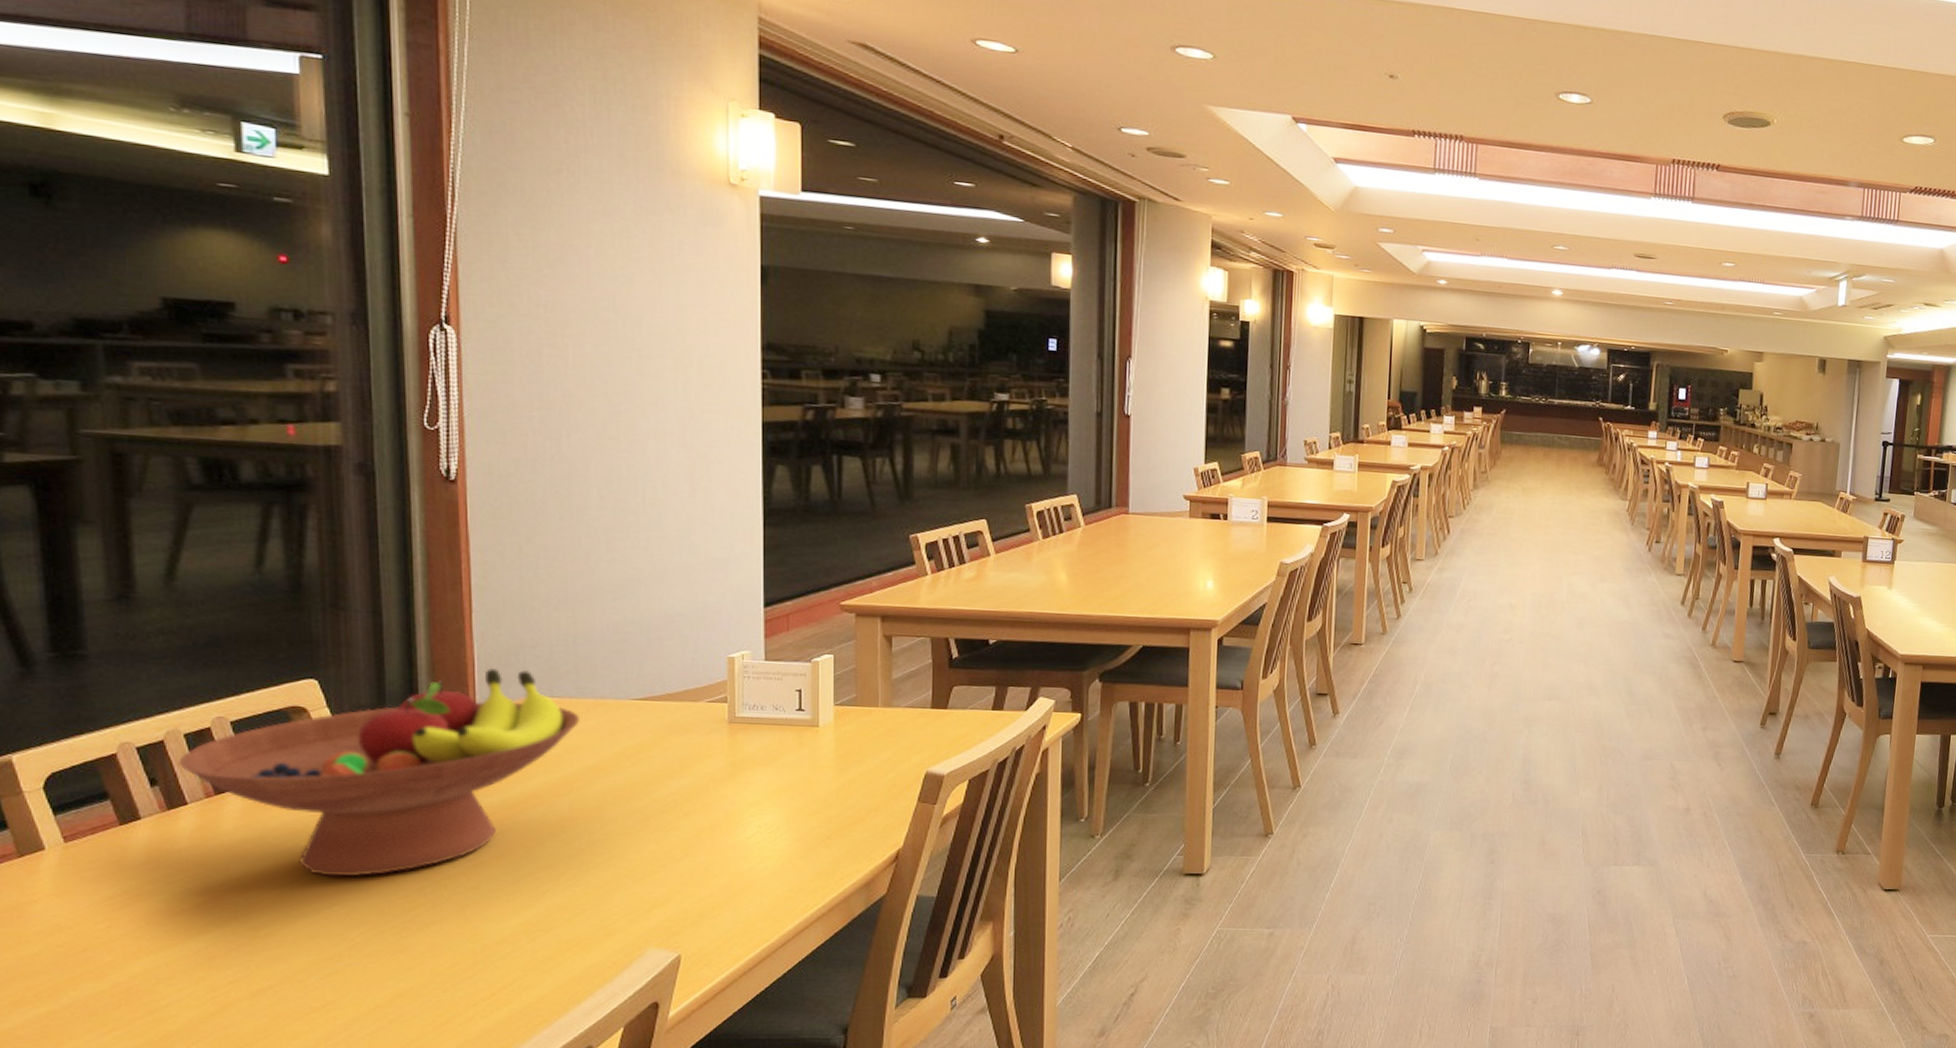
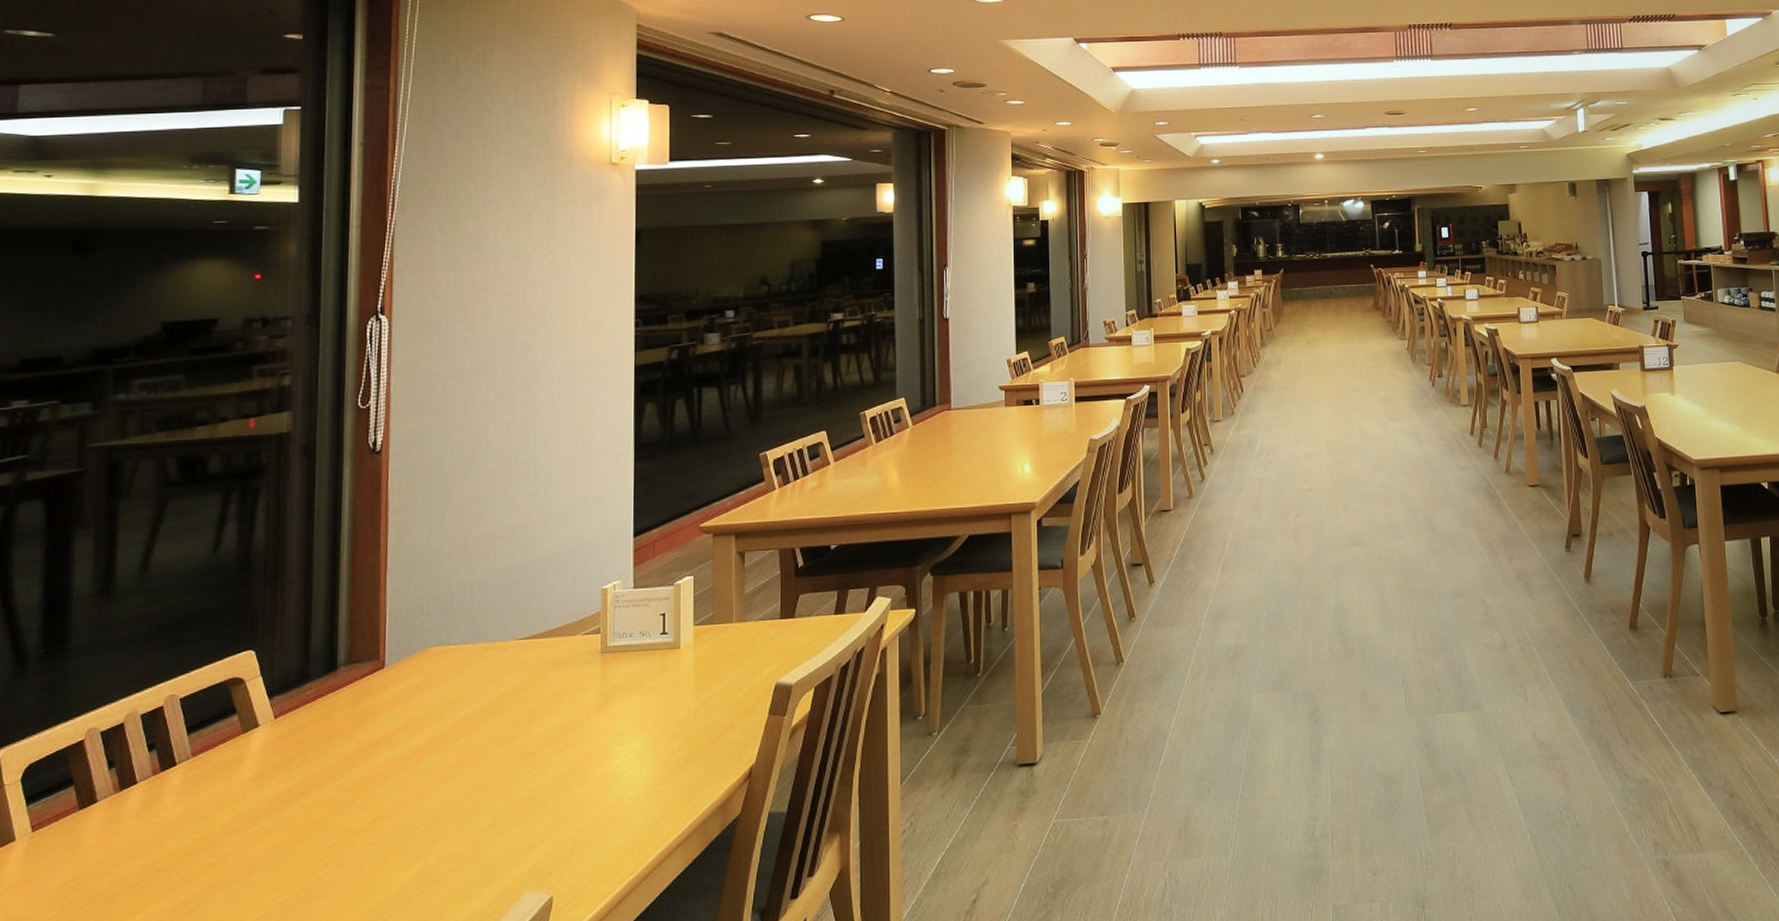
fruit bowl: present [178,667,580,877] -> none [133,621,472,844]

